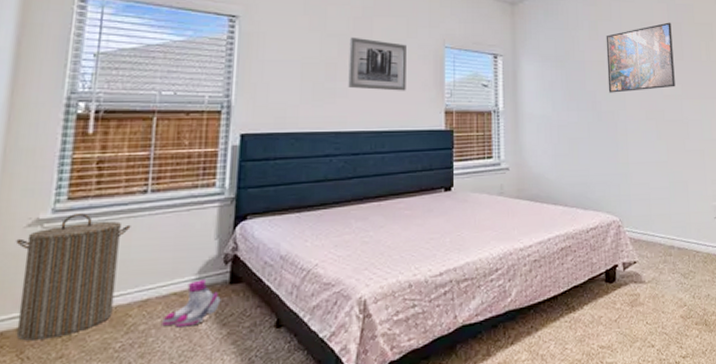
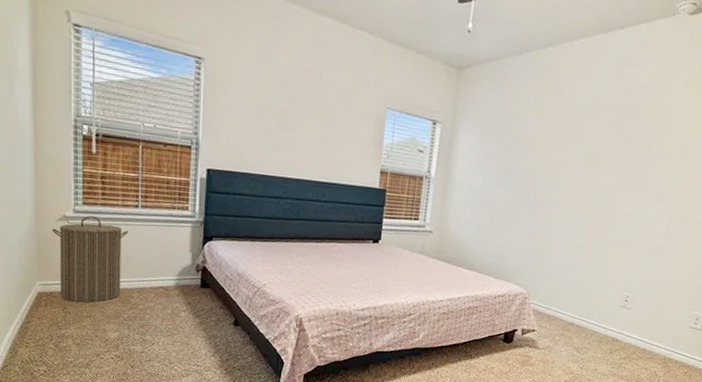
boots: present [162,279,221,328] -> none [154,280,195,313]
wall art: present [348,37,406,91] -> none [296,88,351,147]
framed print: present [606,22,675,93] -> none [541,104,627,176]

